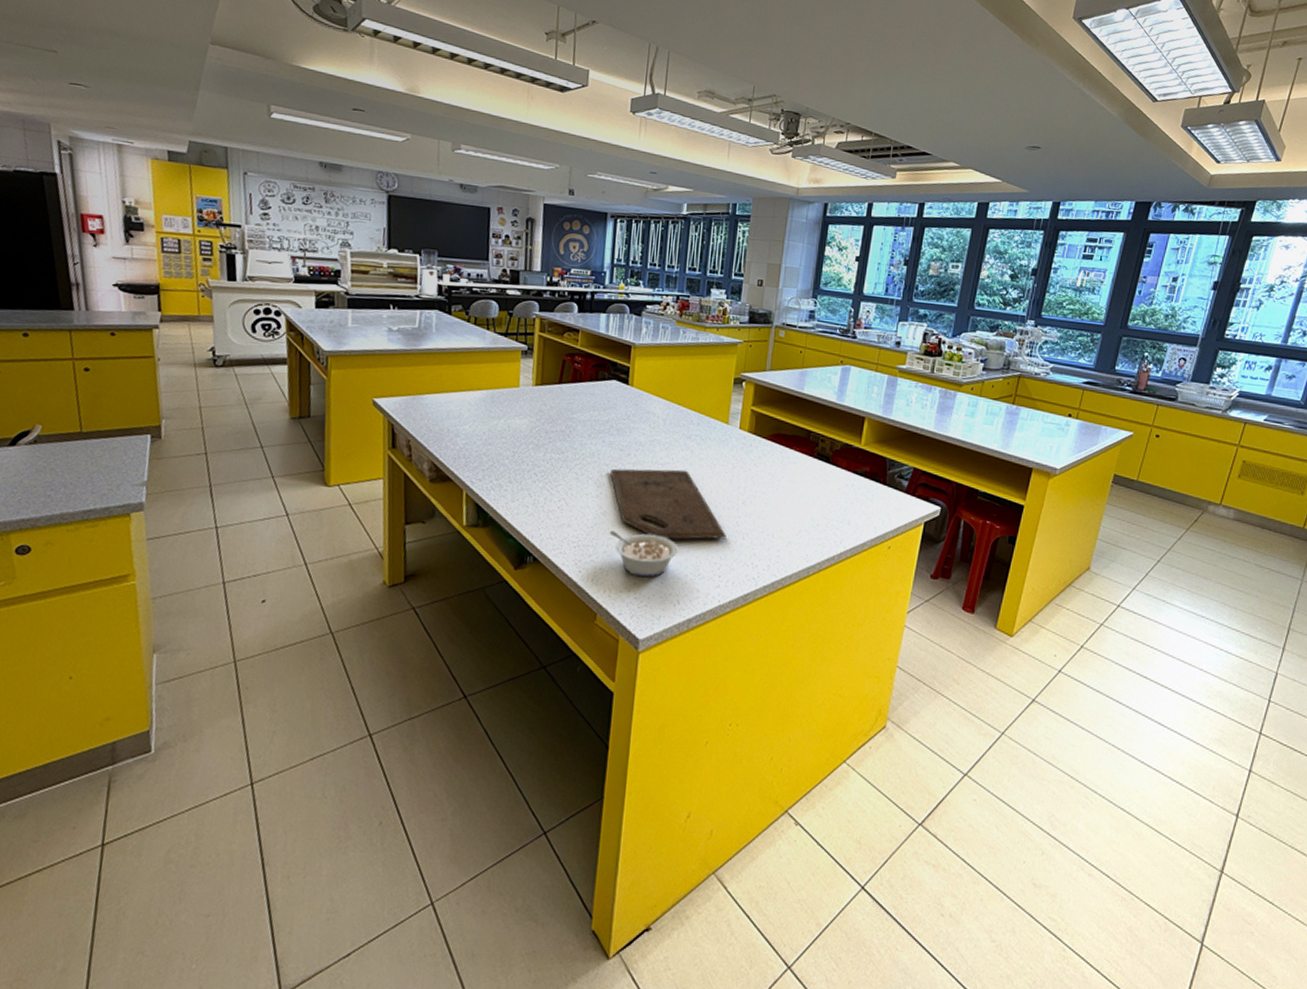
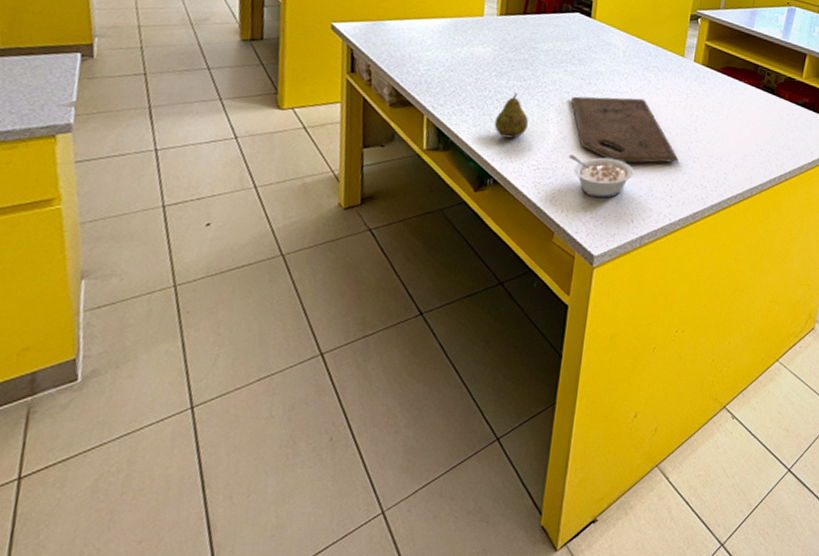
fruit: none [532,466,568,514] -> present [494,93,529,139]

